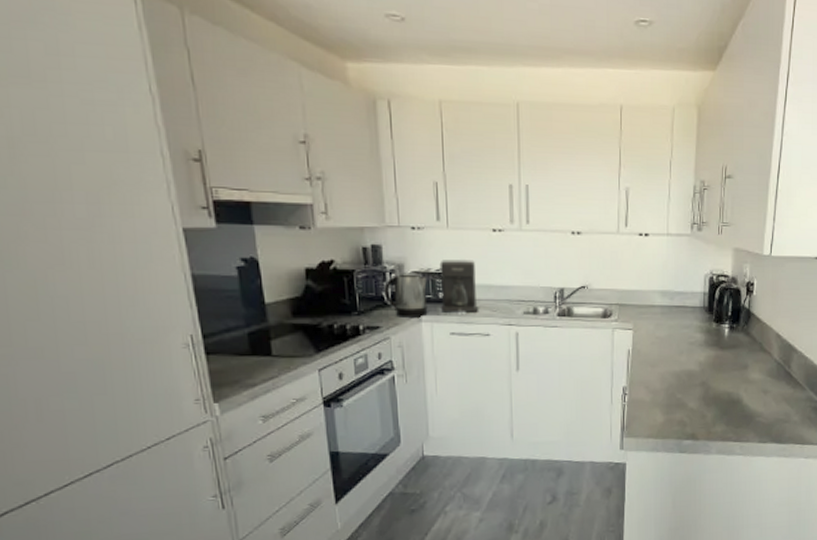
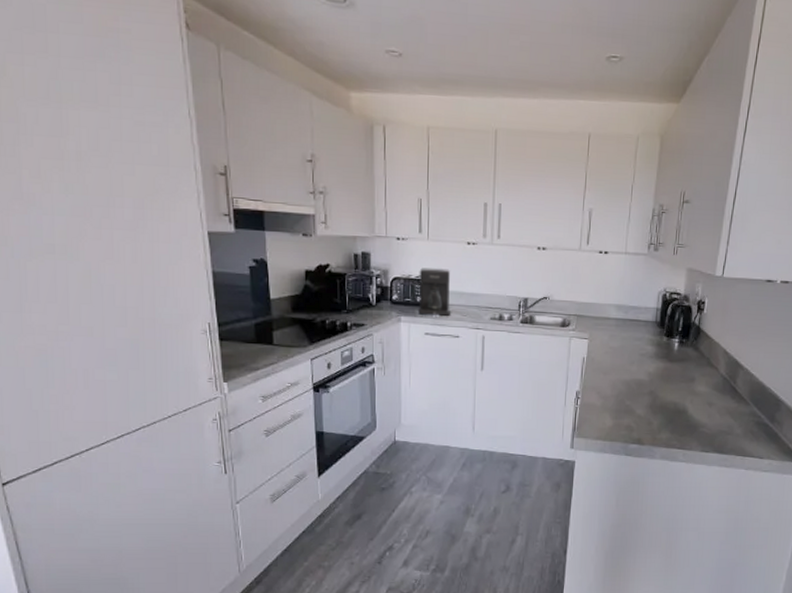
kettle: present [384,273,428,318] -> none [370,277,407,318]

